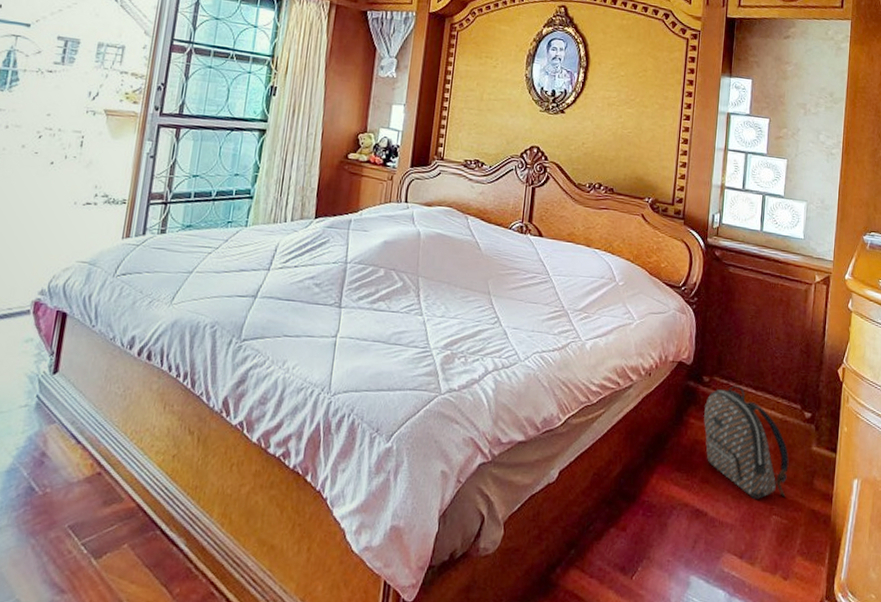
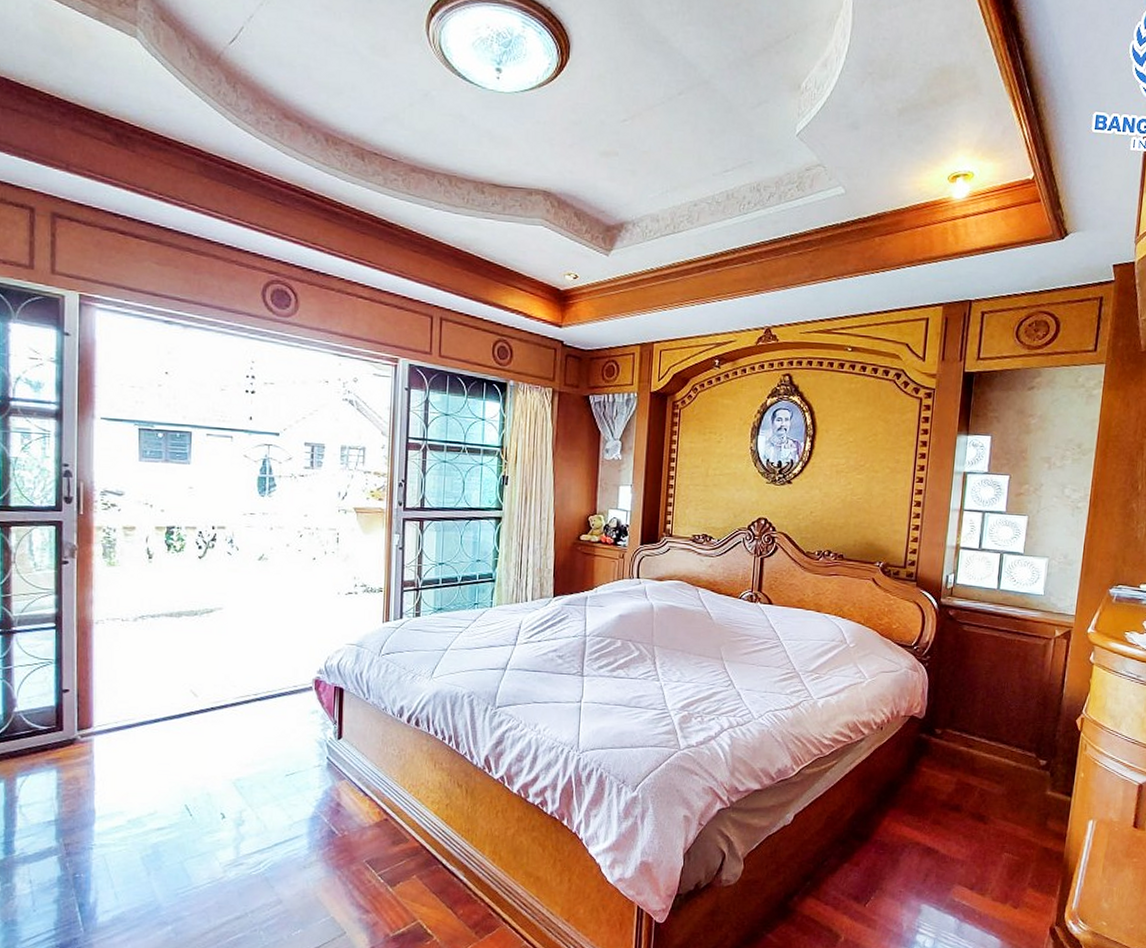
backpack: present [703,385,789,500] -> none [935,737,1022,839]

